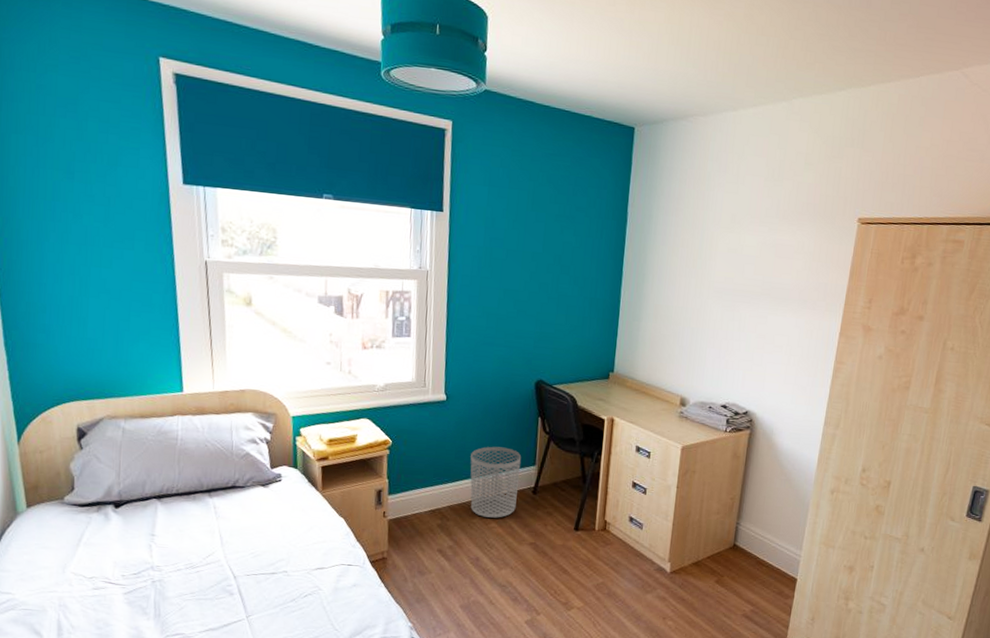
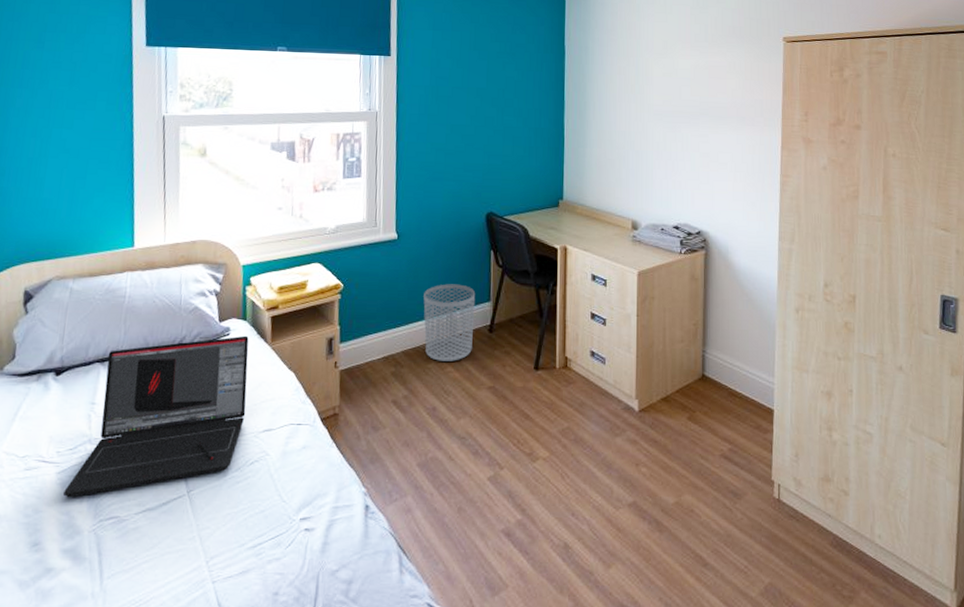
laptop: none [131,482,300,616] -> present [64,335,249,498]

